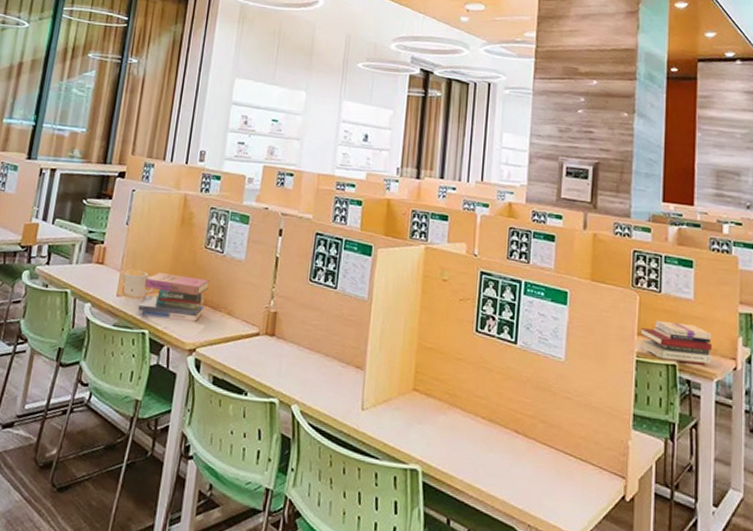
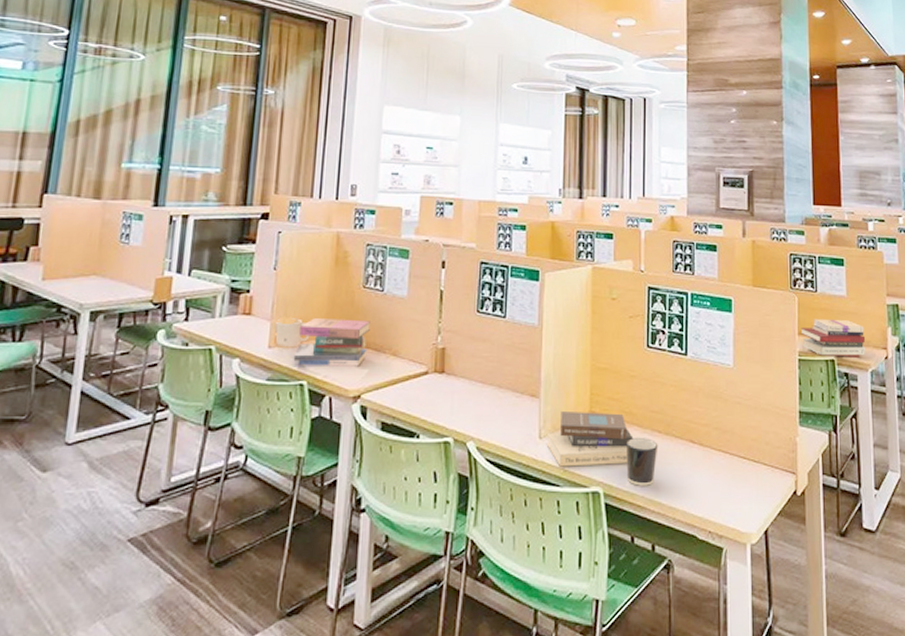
books: none [368,385,456,445] -> present [546,410,633,467]
mug: none [446,420,481,470] -> present [626,438,658,486]

